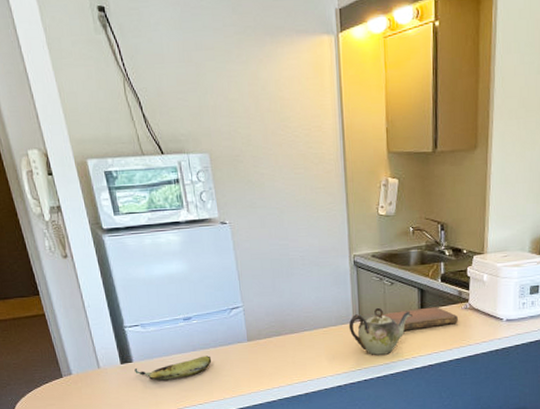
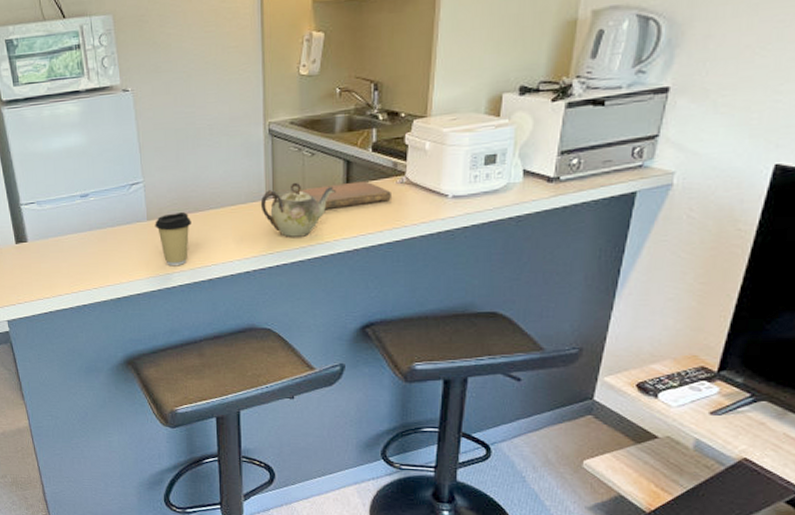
fruit: present [134,356,212,381] -> none [29,236,109,262]
coffee cup: none [255,334,288,382] -> present [155,212,191,265]

